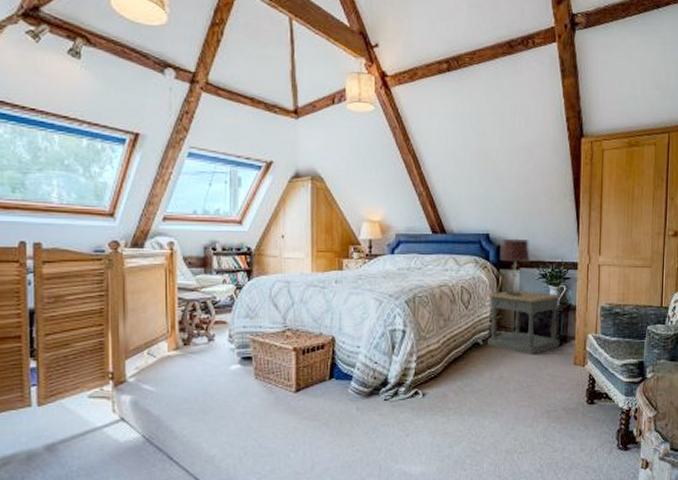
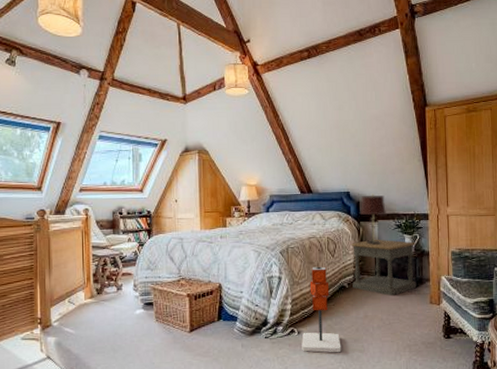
speaker: none [426,319,472,419] -> present [301,266,342,353]

